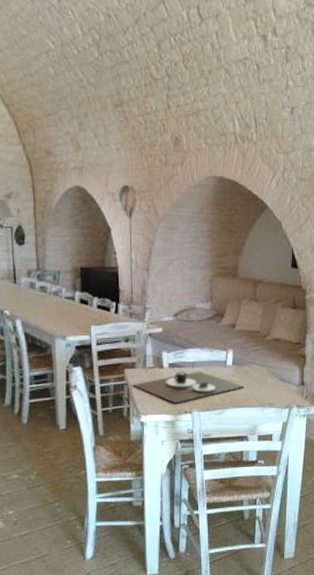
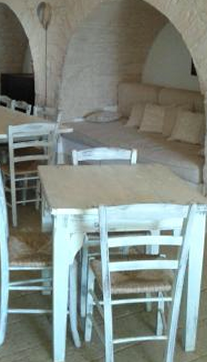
place setting: present [132,371,244,404] -> none [44,168,147,199]

